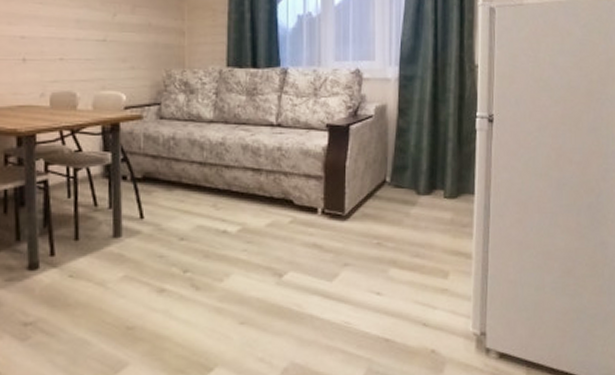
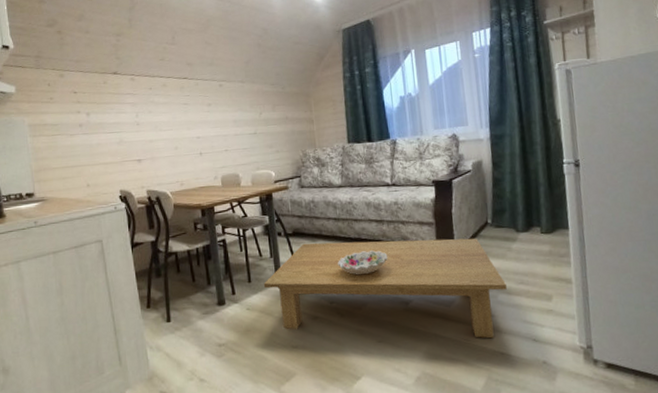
coffee table: none [95,192,399,322] -> present [263,238,507,339]
decorative bowl: none [198,207,263,236] -> present [338,250,388,275]

